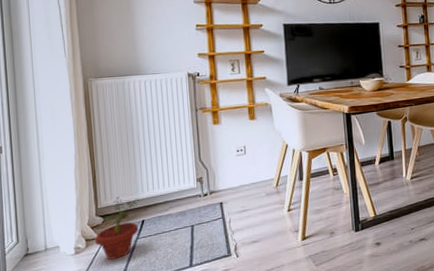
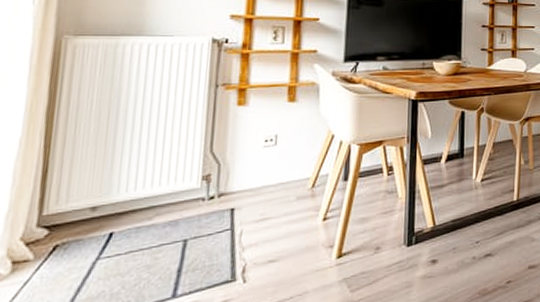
potted plant: present [94,196,139,260] -> none [26,198,111,291]

